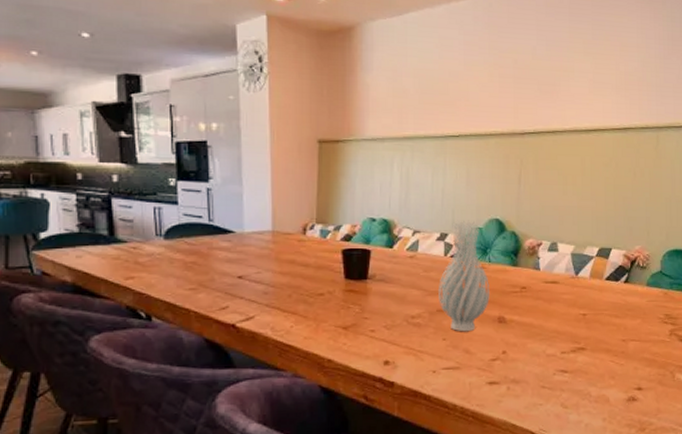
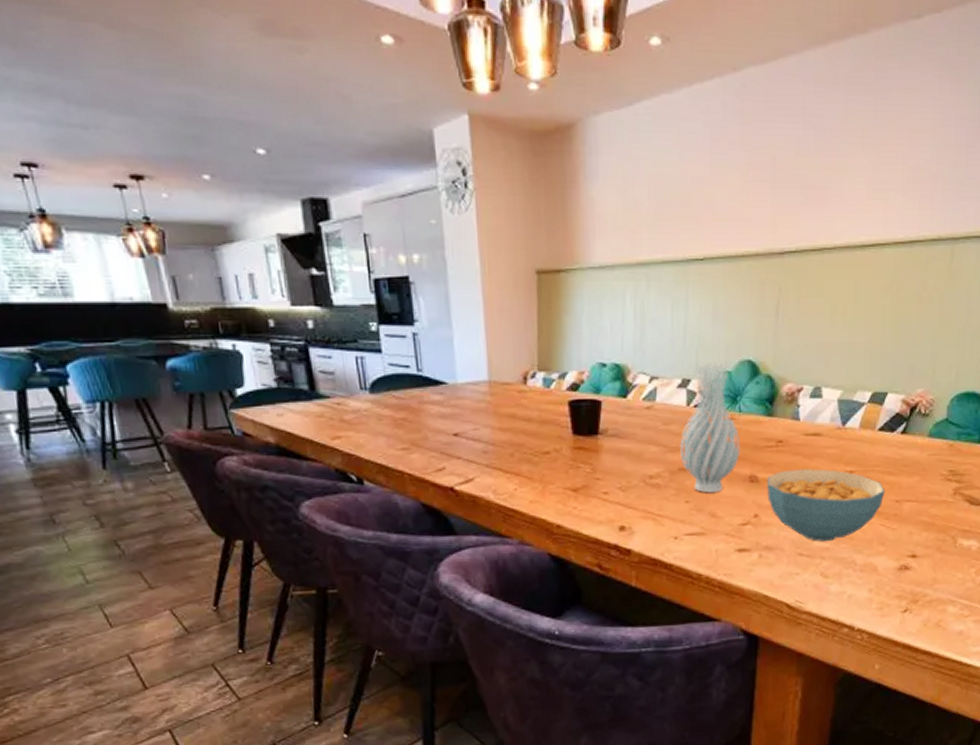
cereal bowl: none [513,311,613,375] -> present [767,469,886,542]

